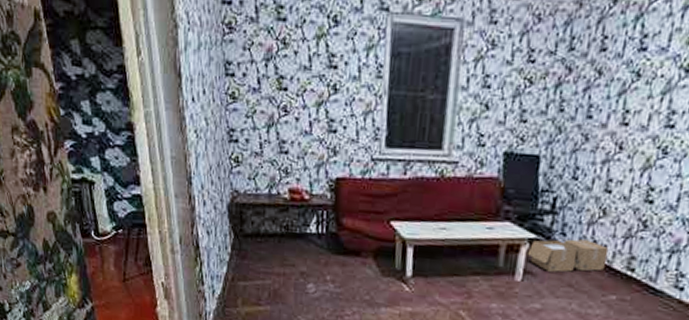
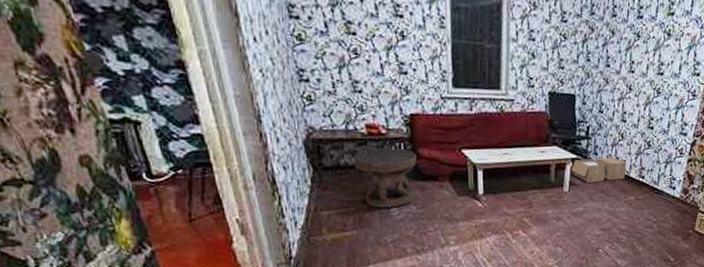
carved stool: none [274,215,339,284] -> present [354,147,416,209]

